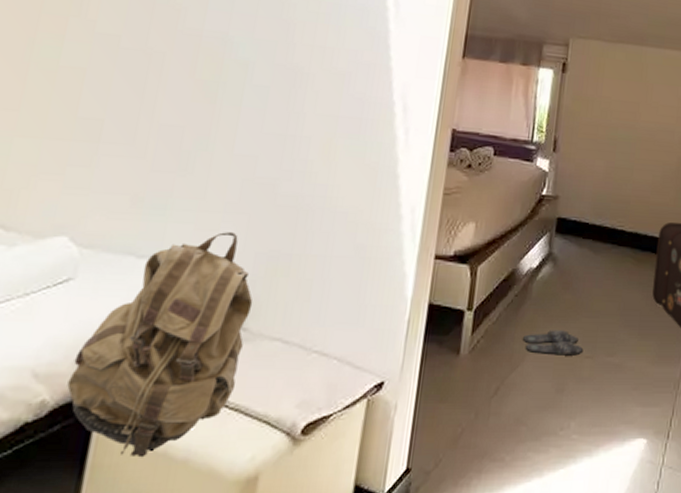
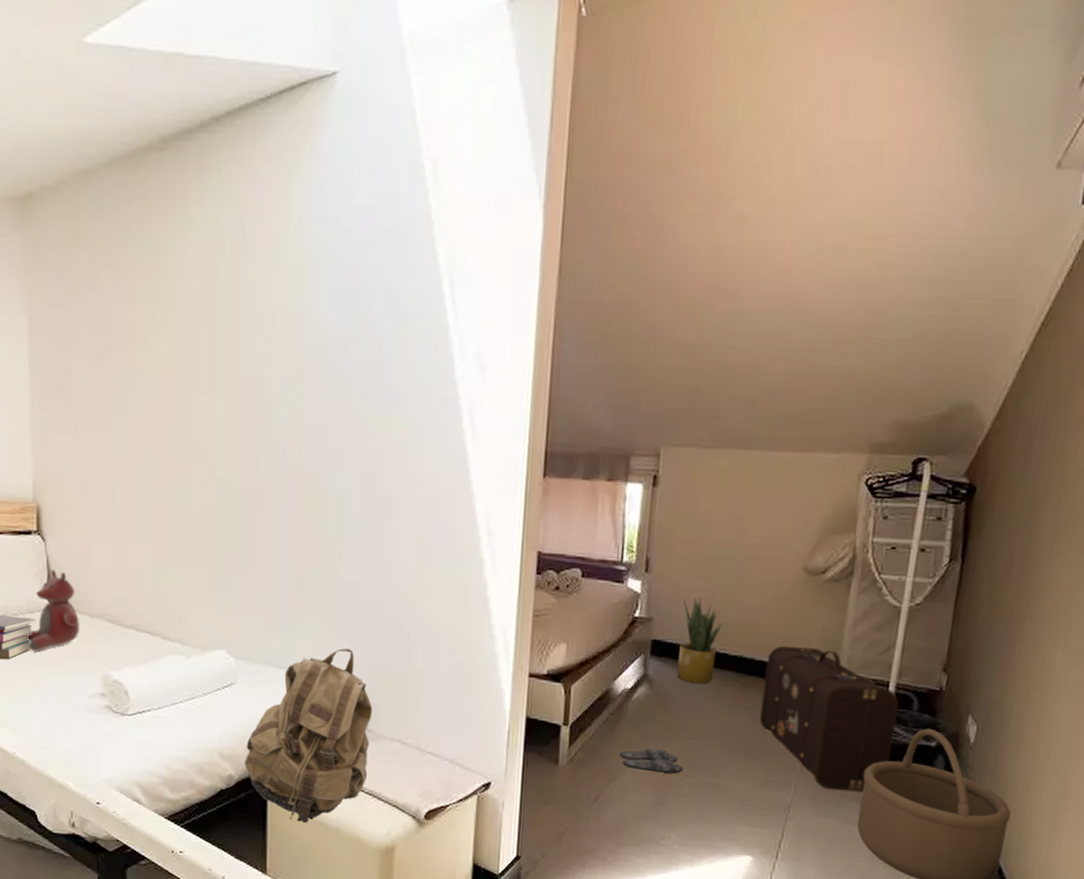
planter: none [579,175,621,260] -> present [677,596,723,684]

